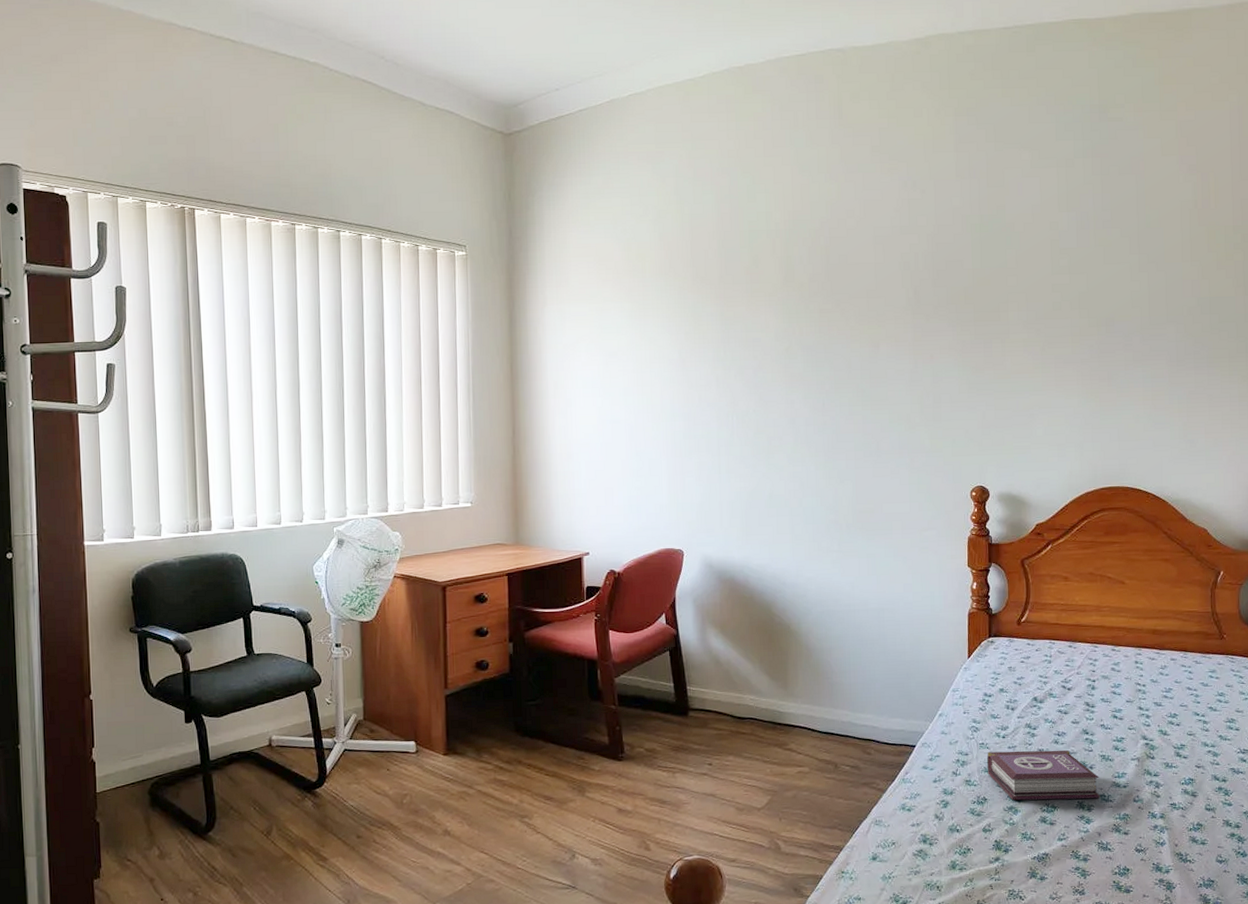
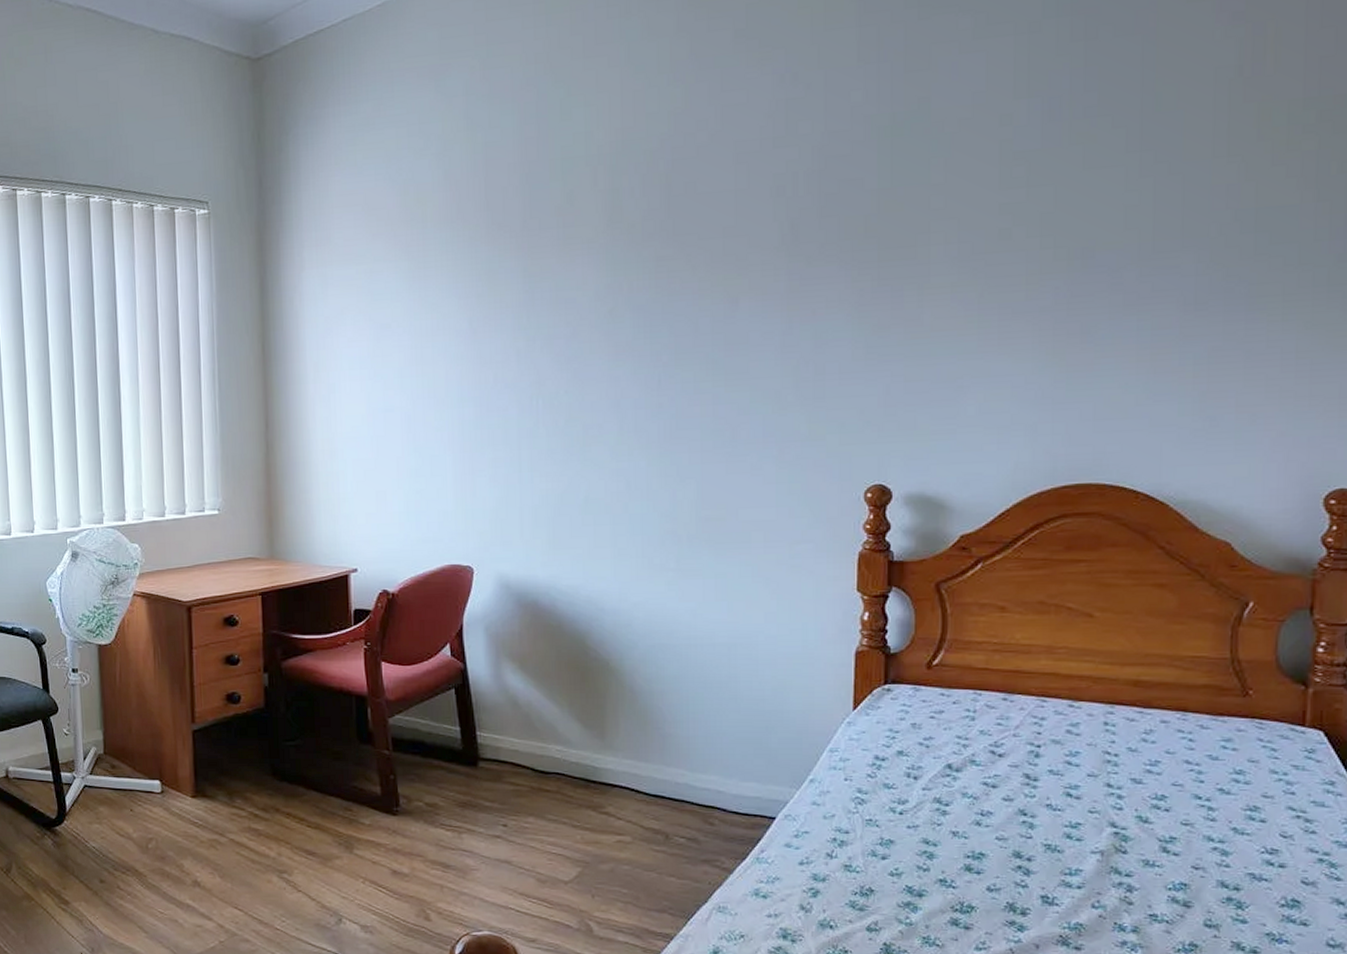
book: present [987,750,1100,801] -> none [876,831,1041,901]

